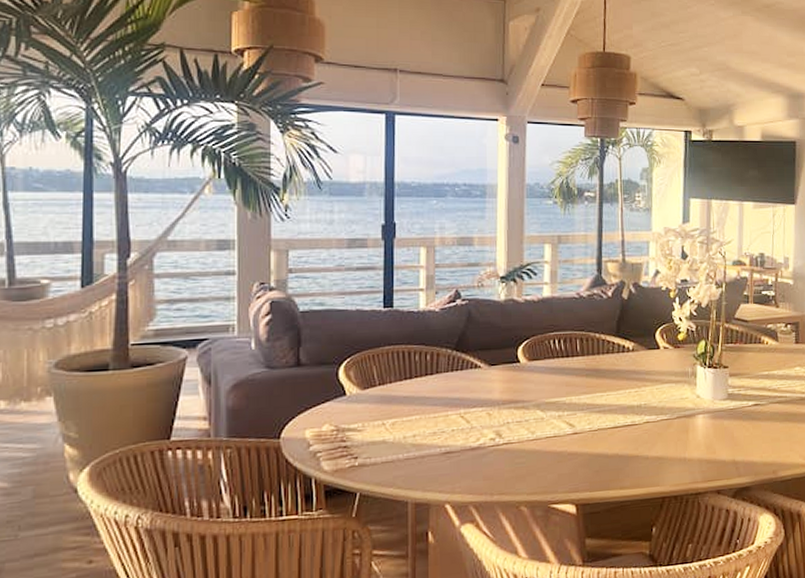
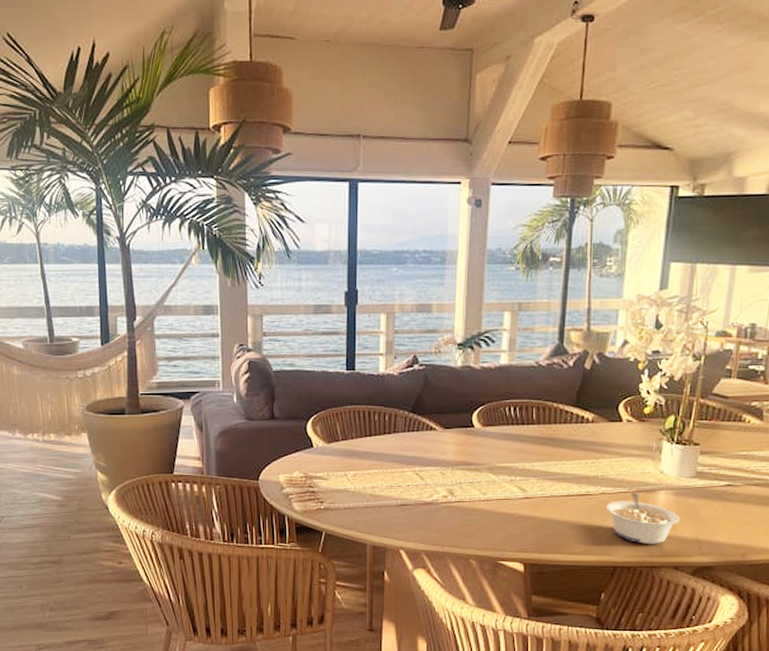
legume: none [650,419,718,471] -> present [605,493,680,544]

